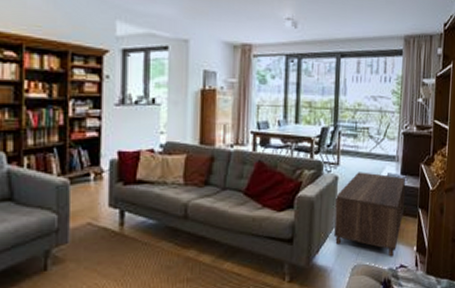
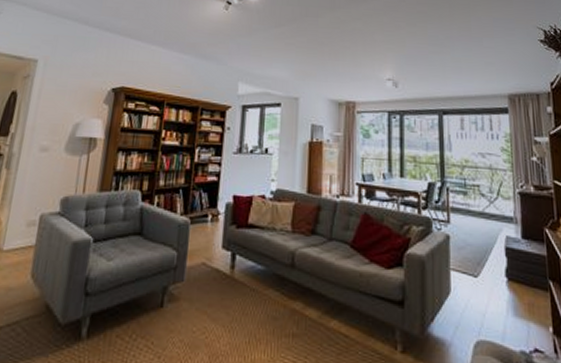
coffee table: present [334,172,405,257] -> none [449,232,531,337]

